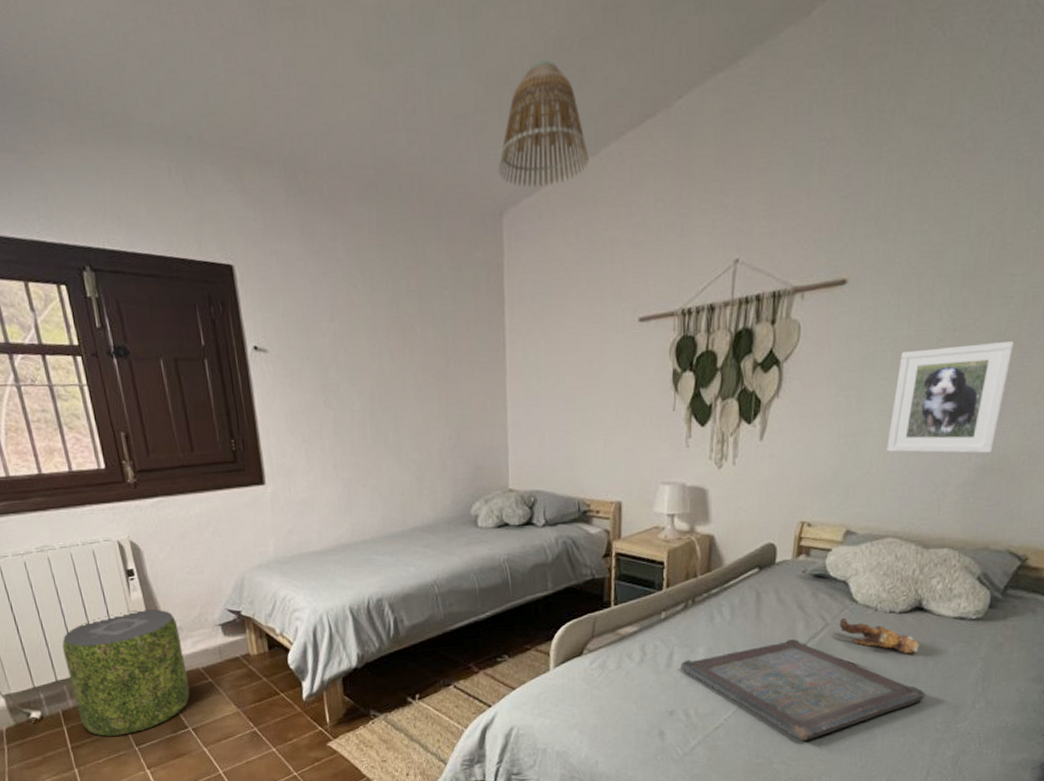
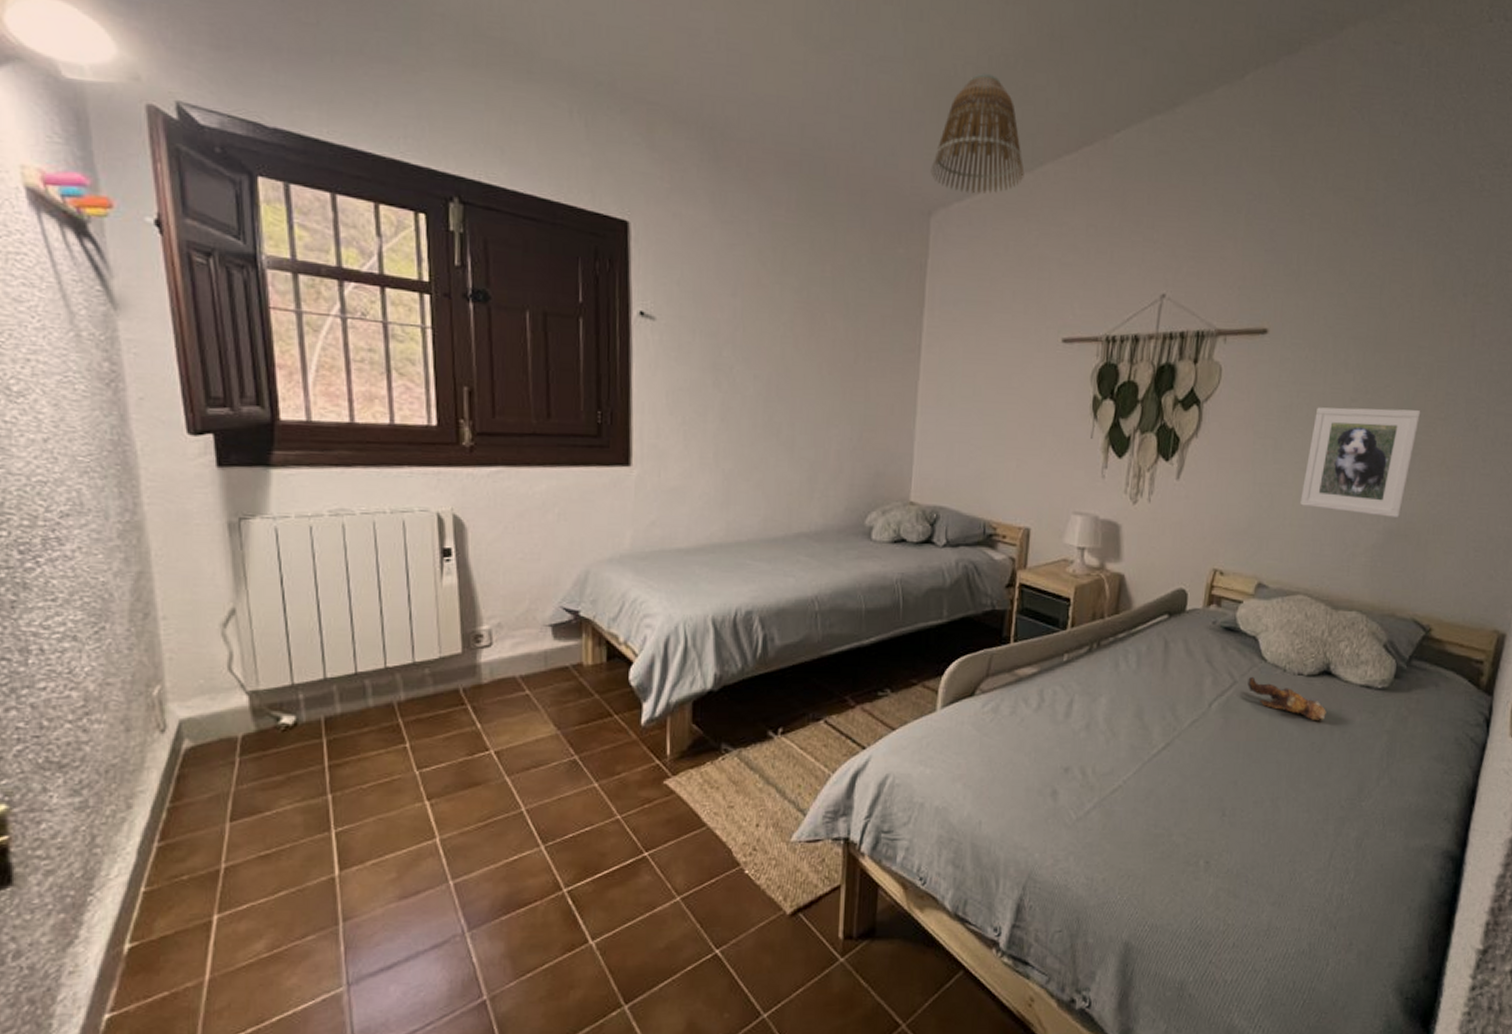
pouf: present [62,609,190,736] -> none [341,598,499,754]
serving tray: present [681,639,925,741] -> none [1080,696,1331,811]

